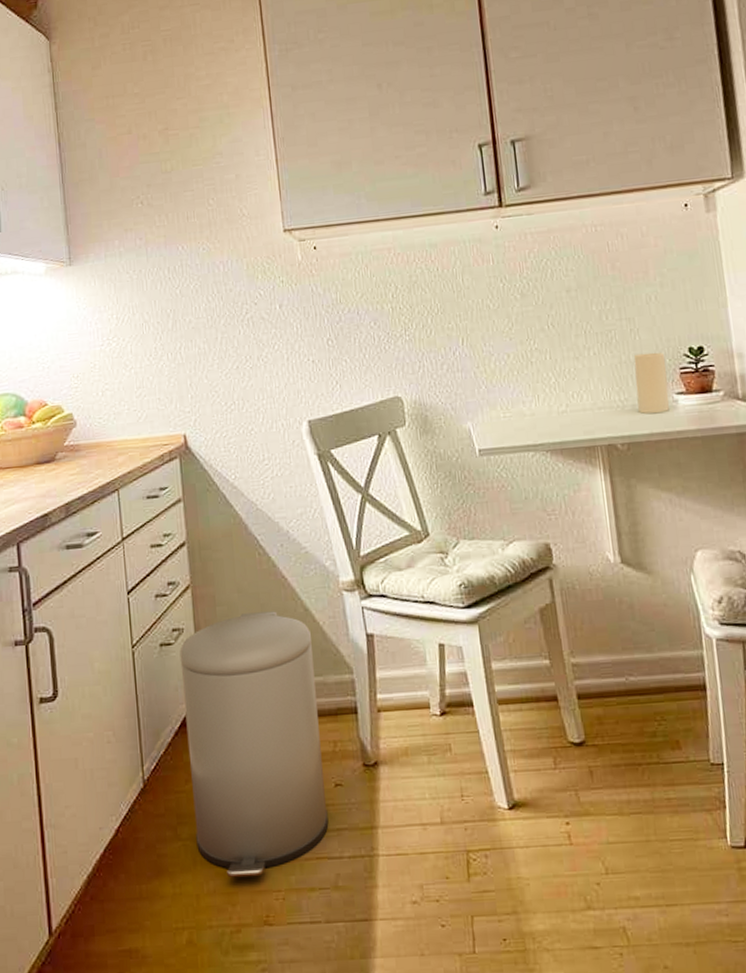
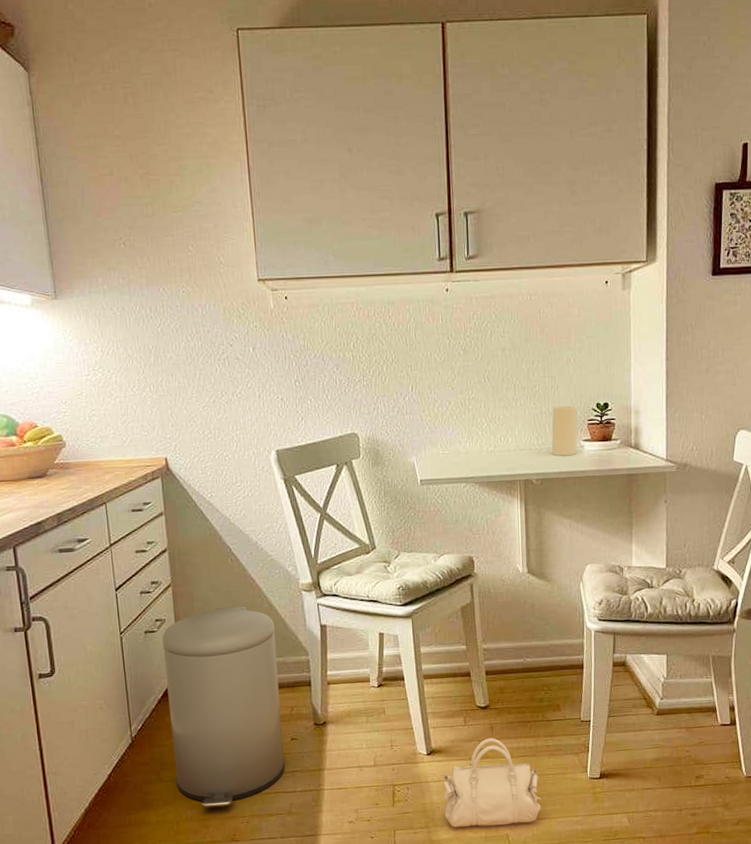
shoulder bag: none [532,786,668,914] -> present [443,737,542,827]

